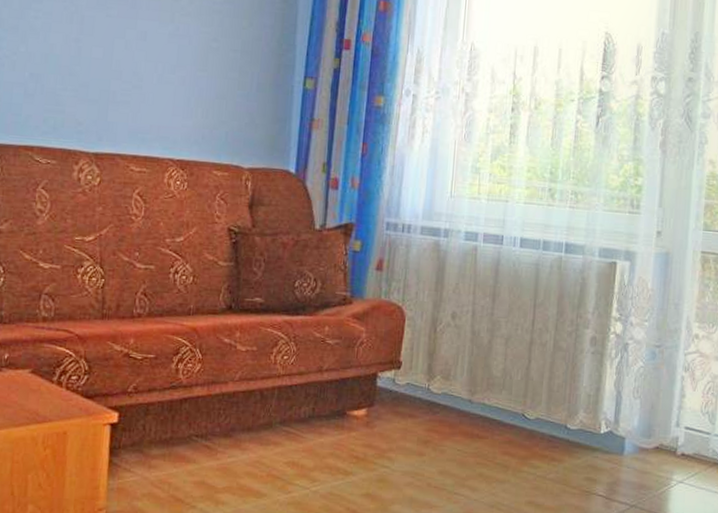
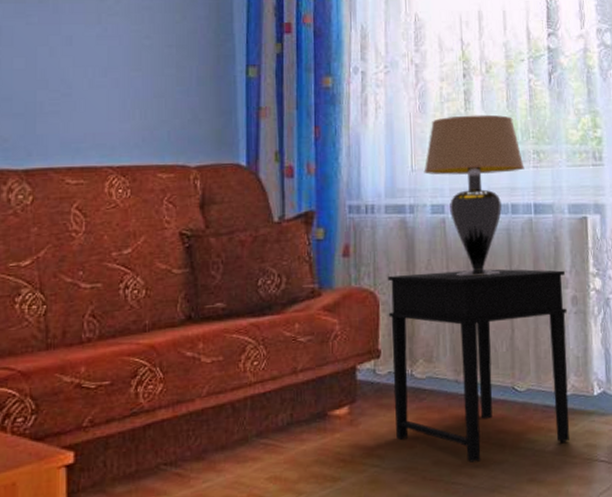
side table: none [407,294,588,478] -> present [388,269,570,463]
table lamp: none [462,148,561,307] -> present [424,114,525,277]

